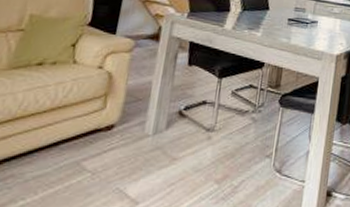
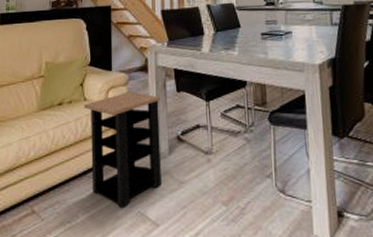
side table: none [61,59,168,183] -> present [83,91,161,207]

